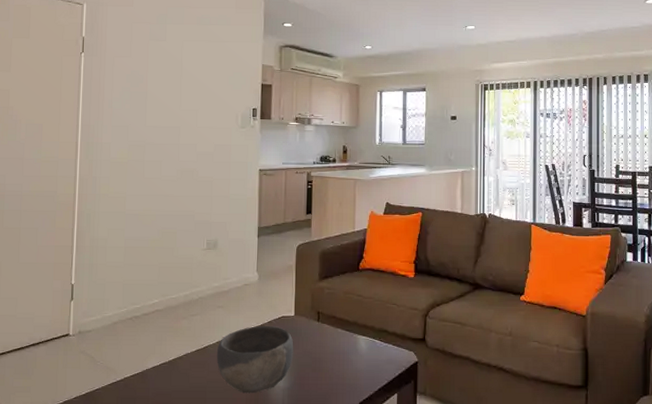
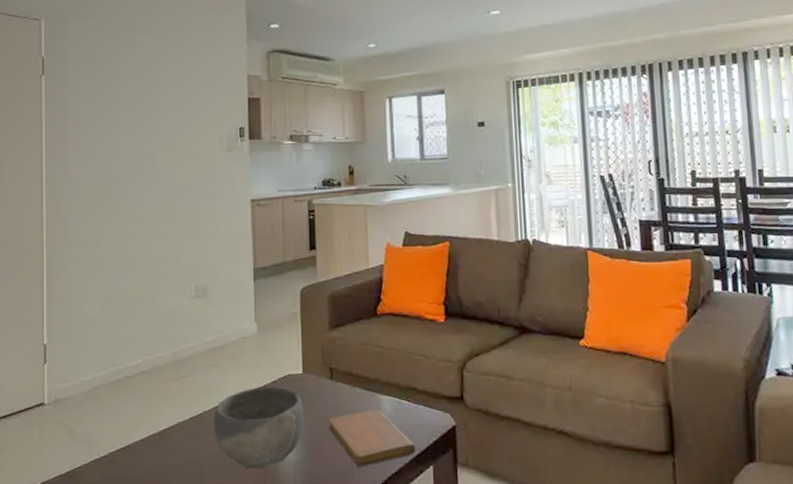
notebook: none [313,346,384,394] -> present [328,409,416,467]

